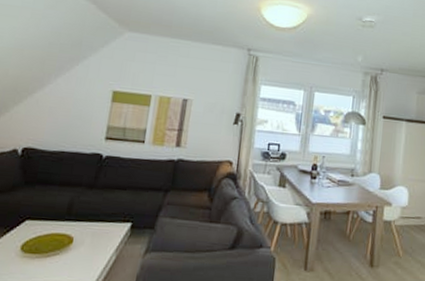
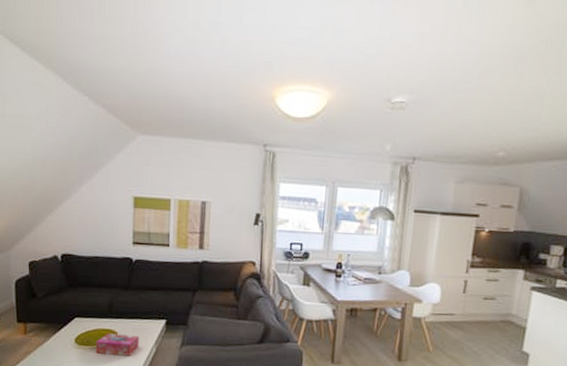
tissue box: none [43,238,99,266] -> present [95,333,140,356]

